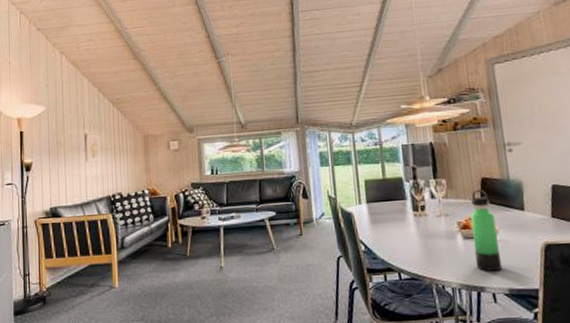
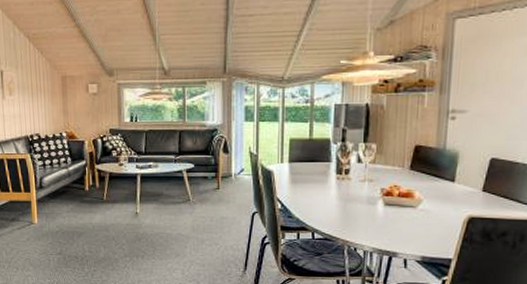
thermos bottle: present [471,189,503,272] -> none [392,157,421,239]

